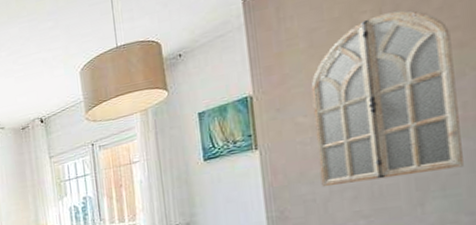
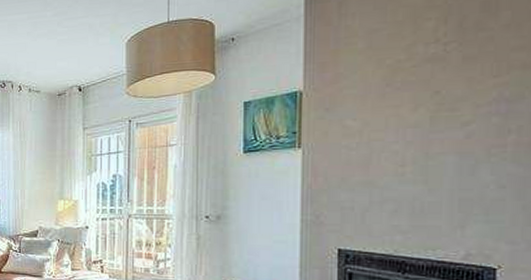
home mirror: present [311,10,463,187] -> none [362,22,514,196]

